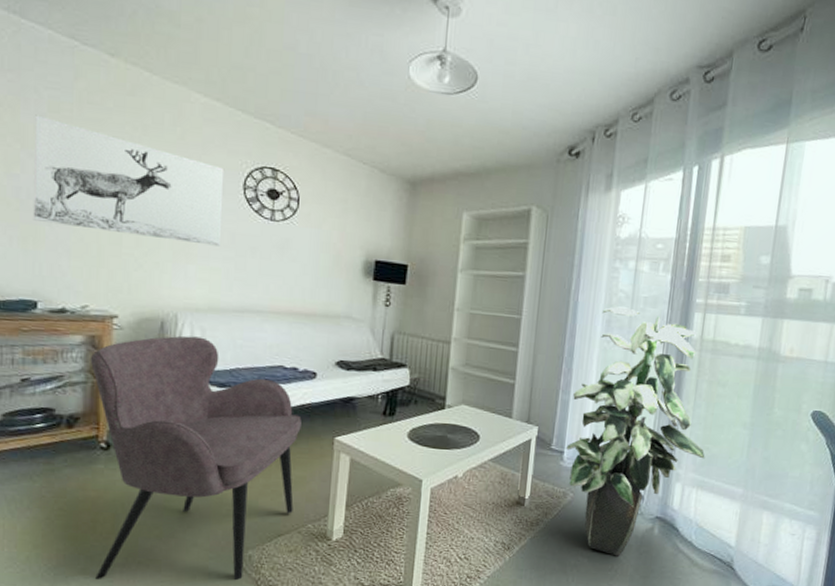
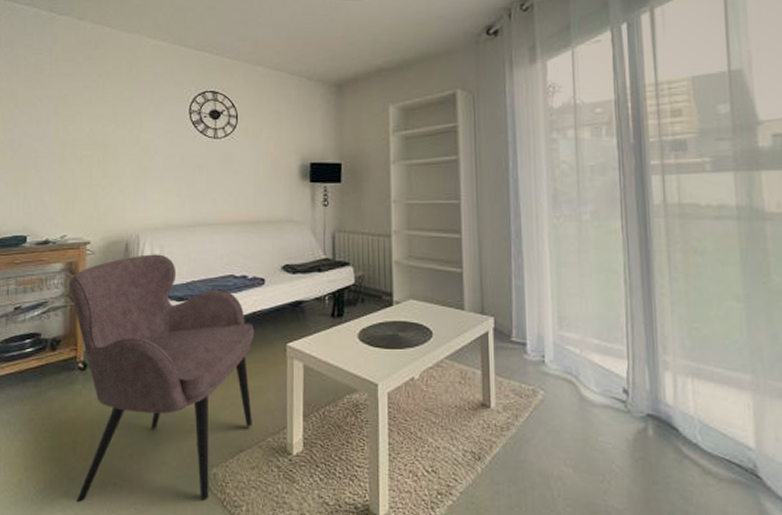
wall art: present [33,114,225,246] -> none [23,77,173,169]
indoor plant: present [566,306,705,556] -> none [528,179,695,465]

